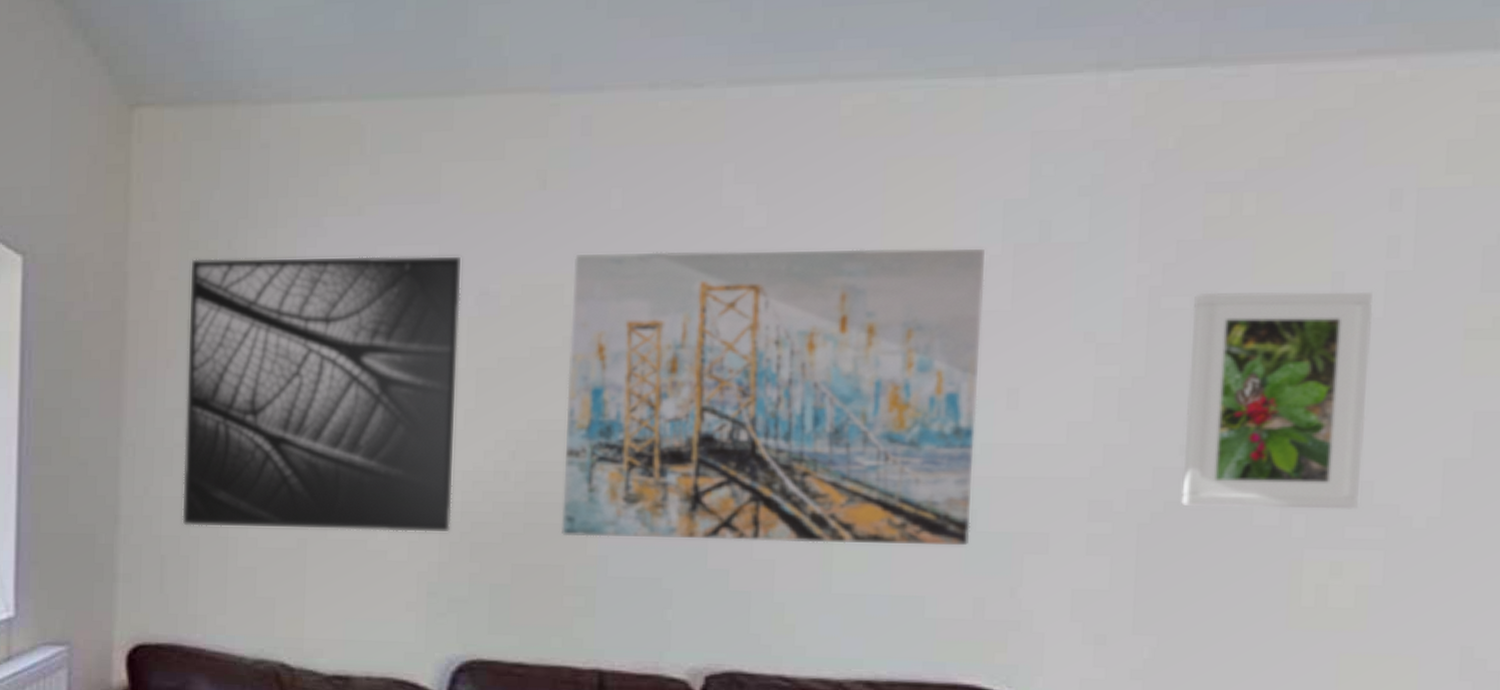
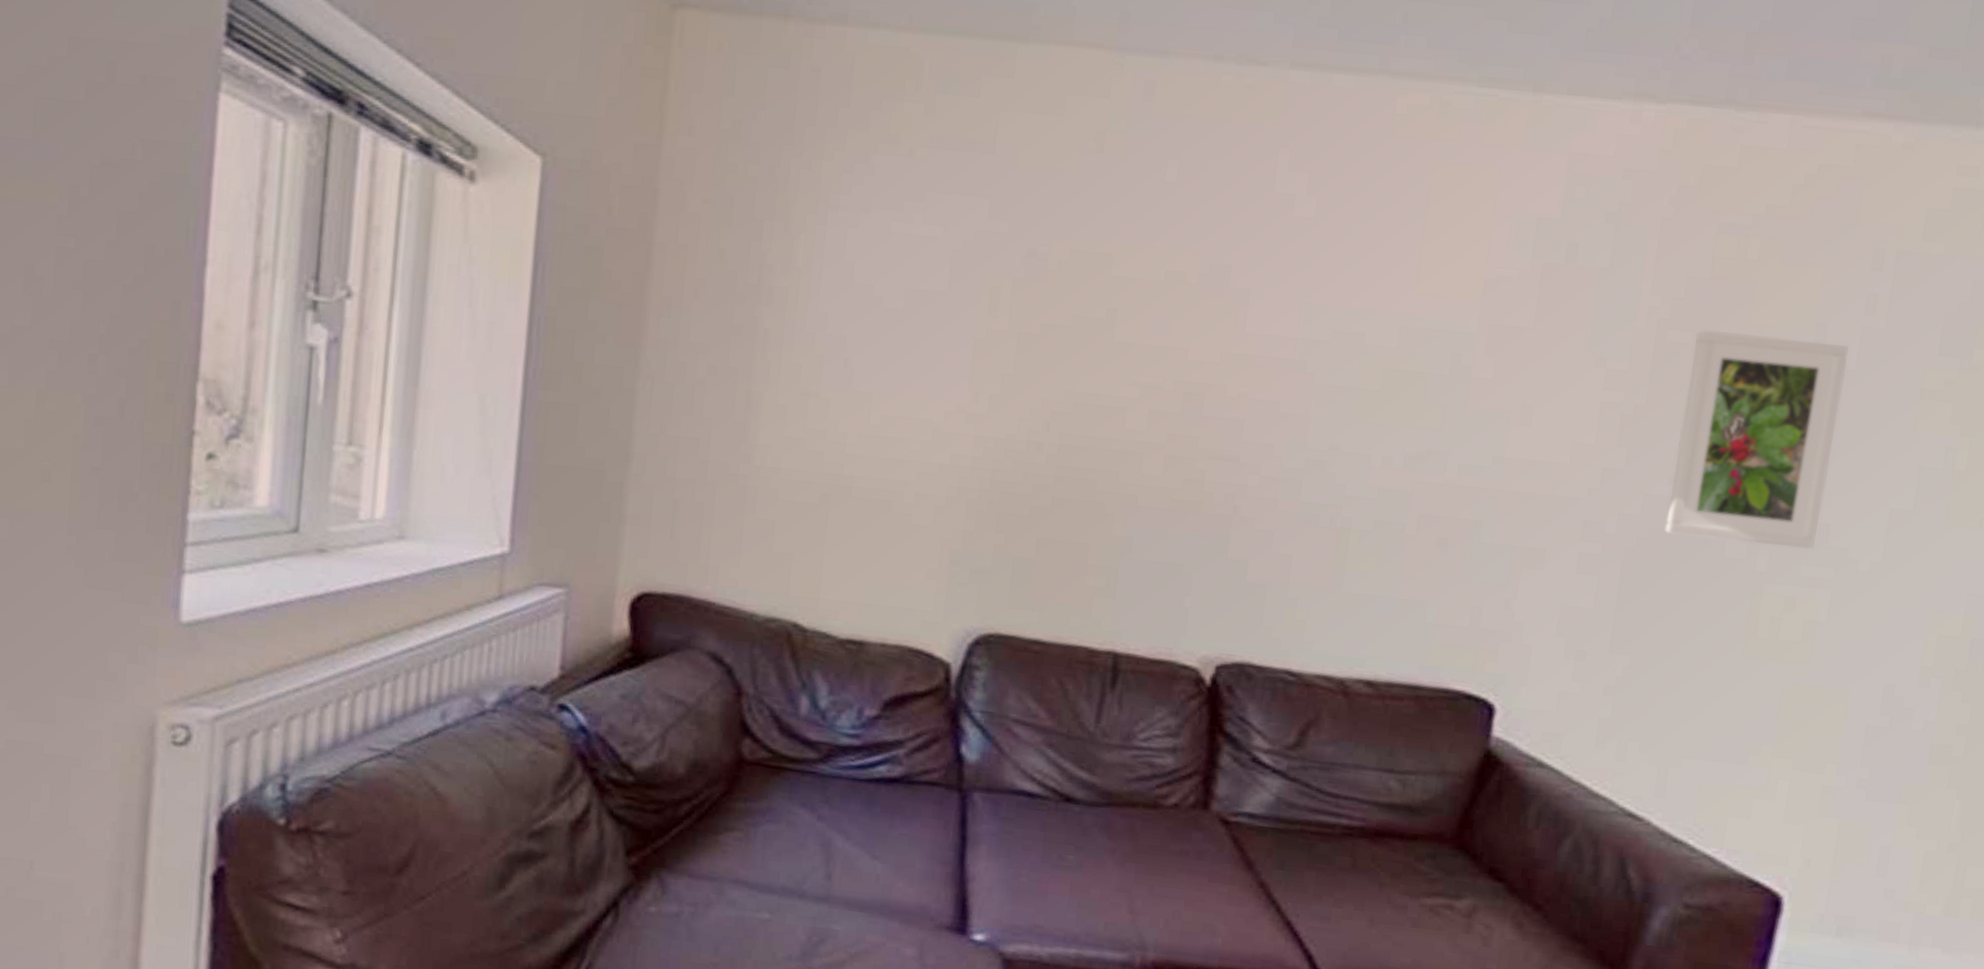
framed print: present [182,255,461,532] -> none [699,183,1011,499]
wall art: present [562,248,985,546] -> none [1089,225,1515,555]

